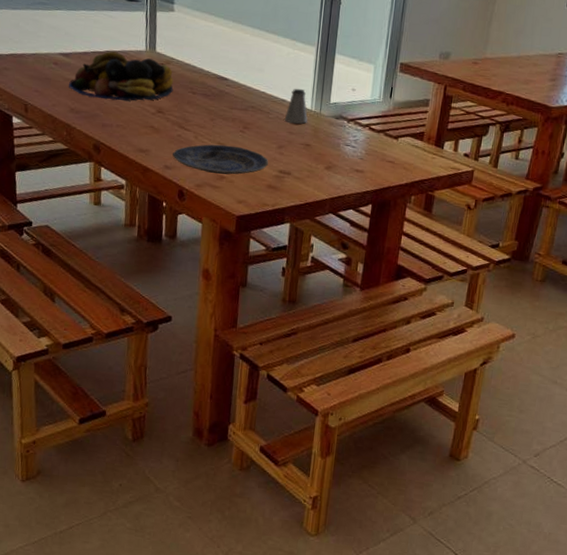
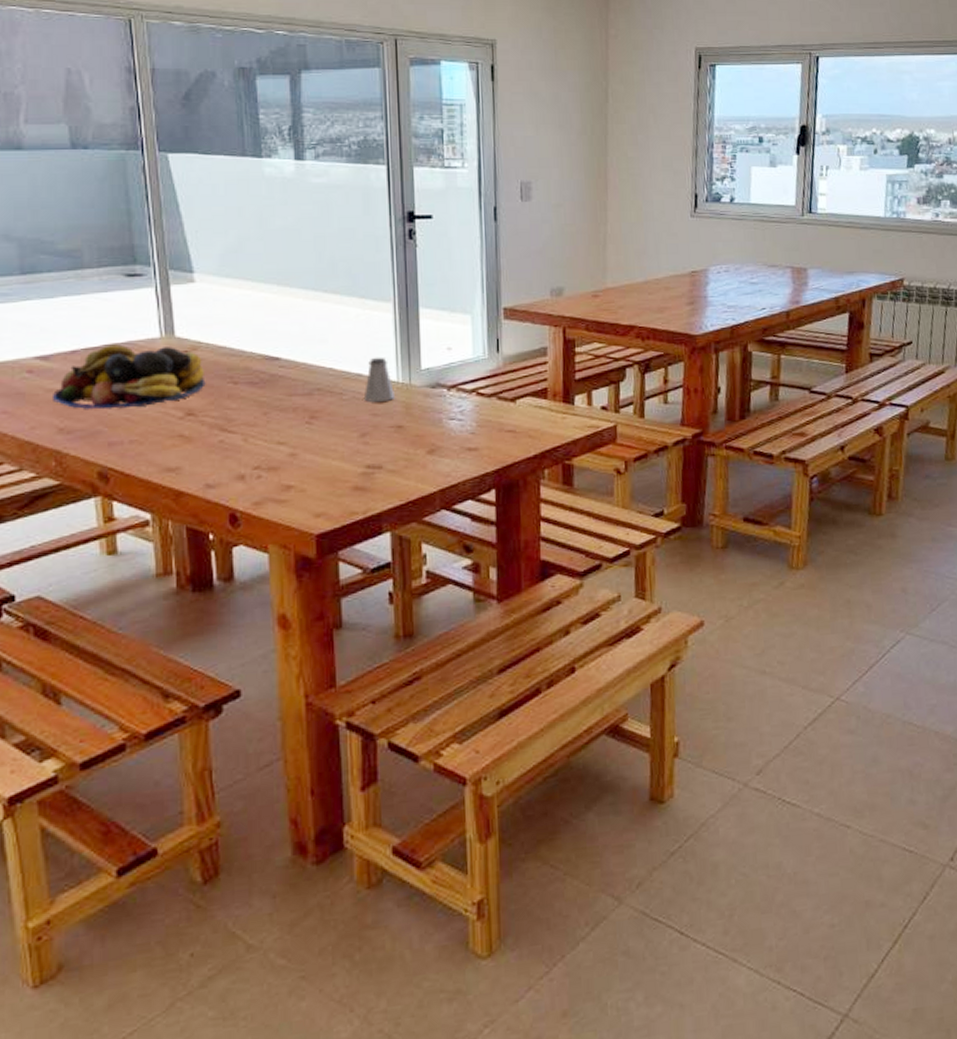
plate: present [172,144,269,175] -> none [215,443,351,484]

